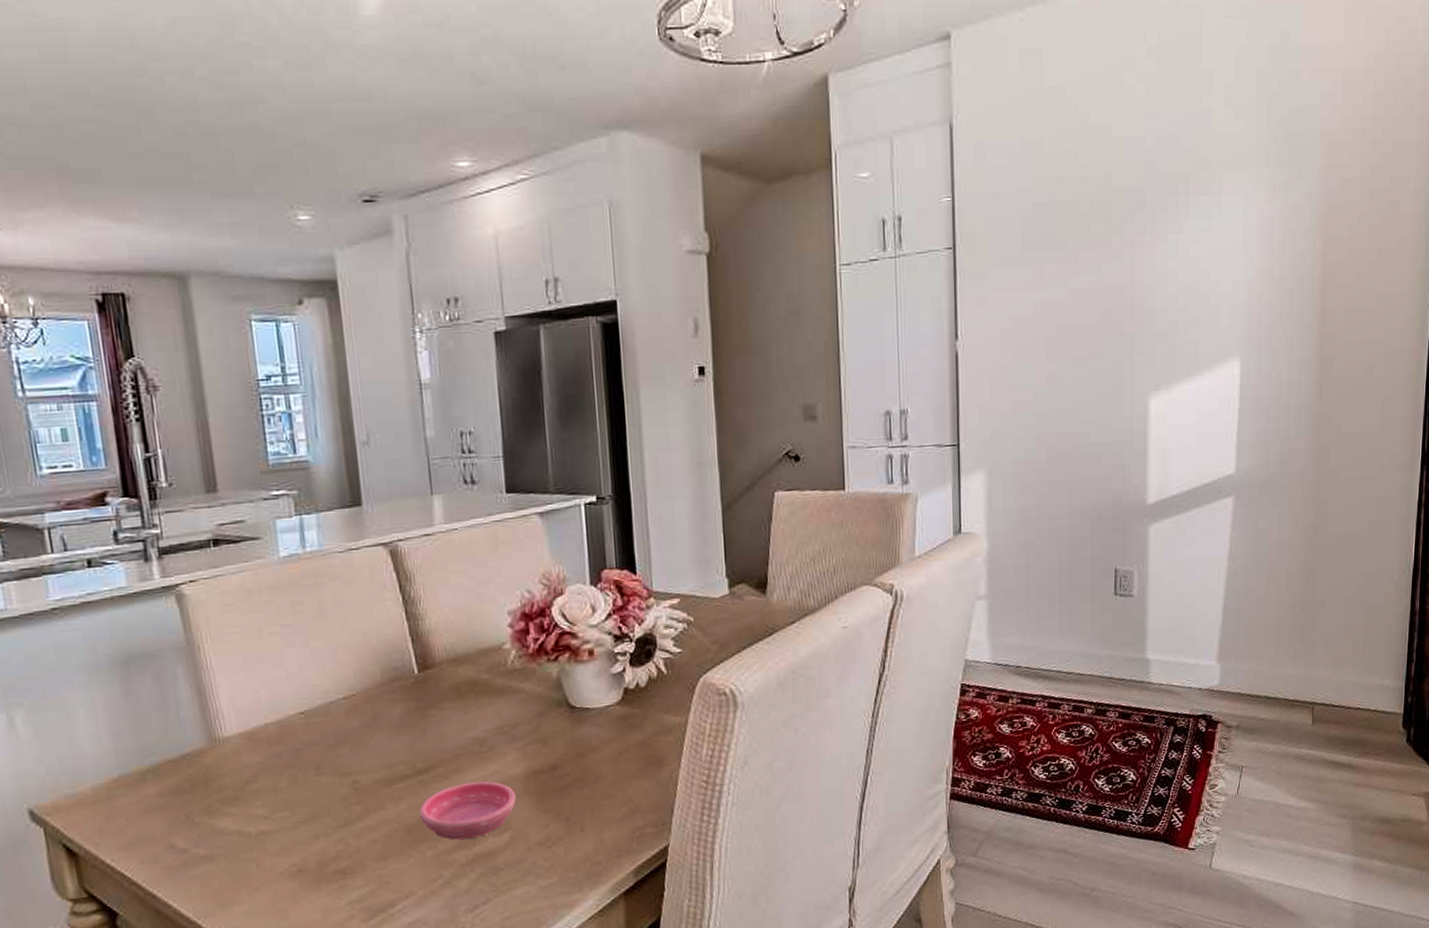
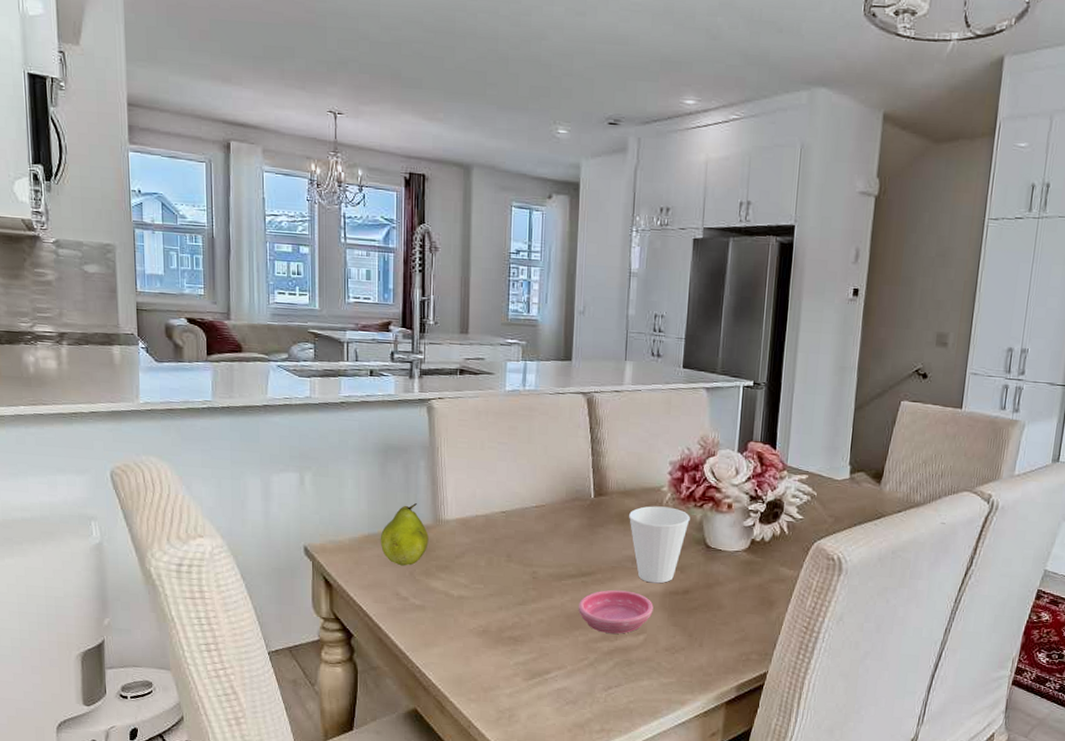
fruit: none [136,724,206,810] -> present [380,503,429,566]
cup: none [467,667,545,766] -> present [629,506,690,584]

